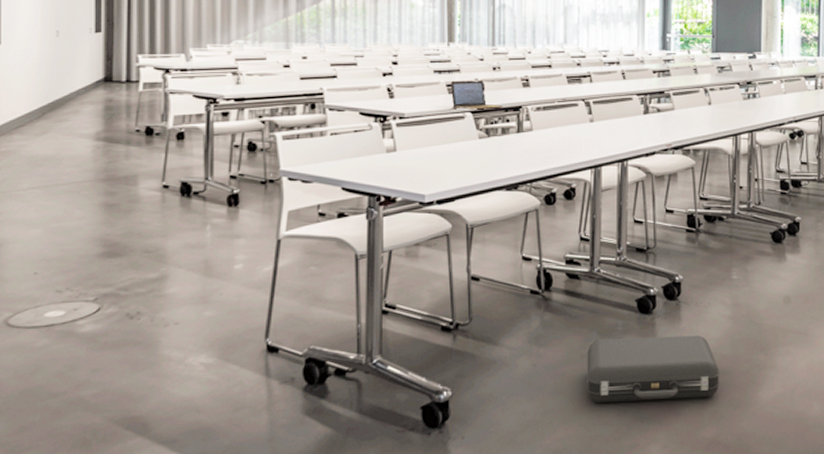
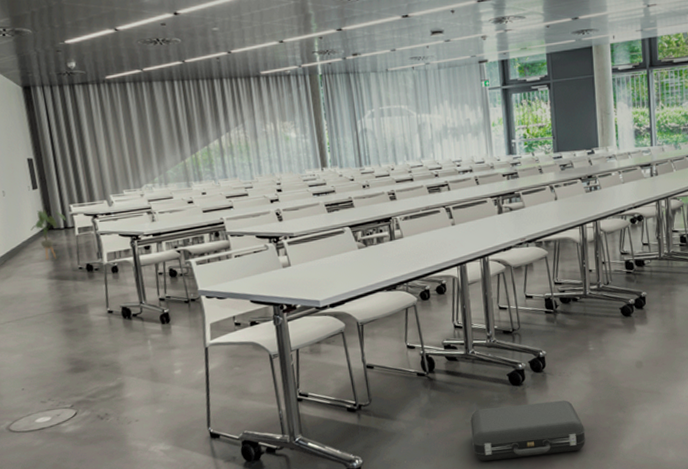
house plant: none [83,56,131,117] -> present [30,209,67,260]
laptop: present [450,80,503,110] -> none [328,198,376,226]

